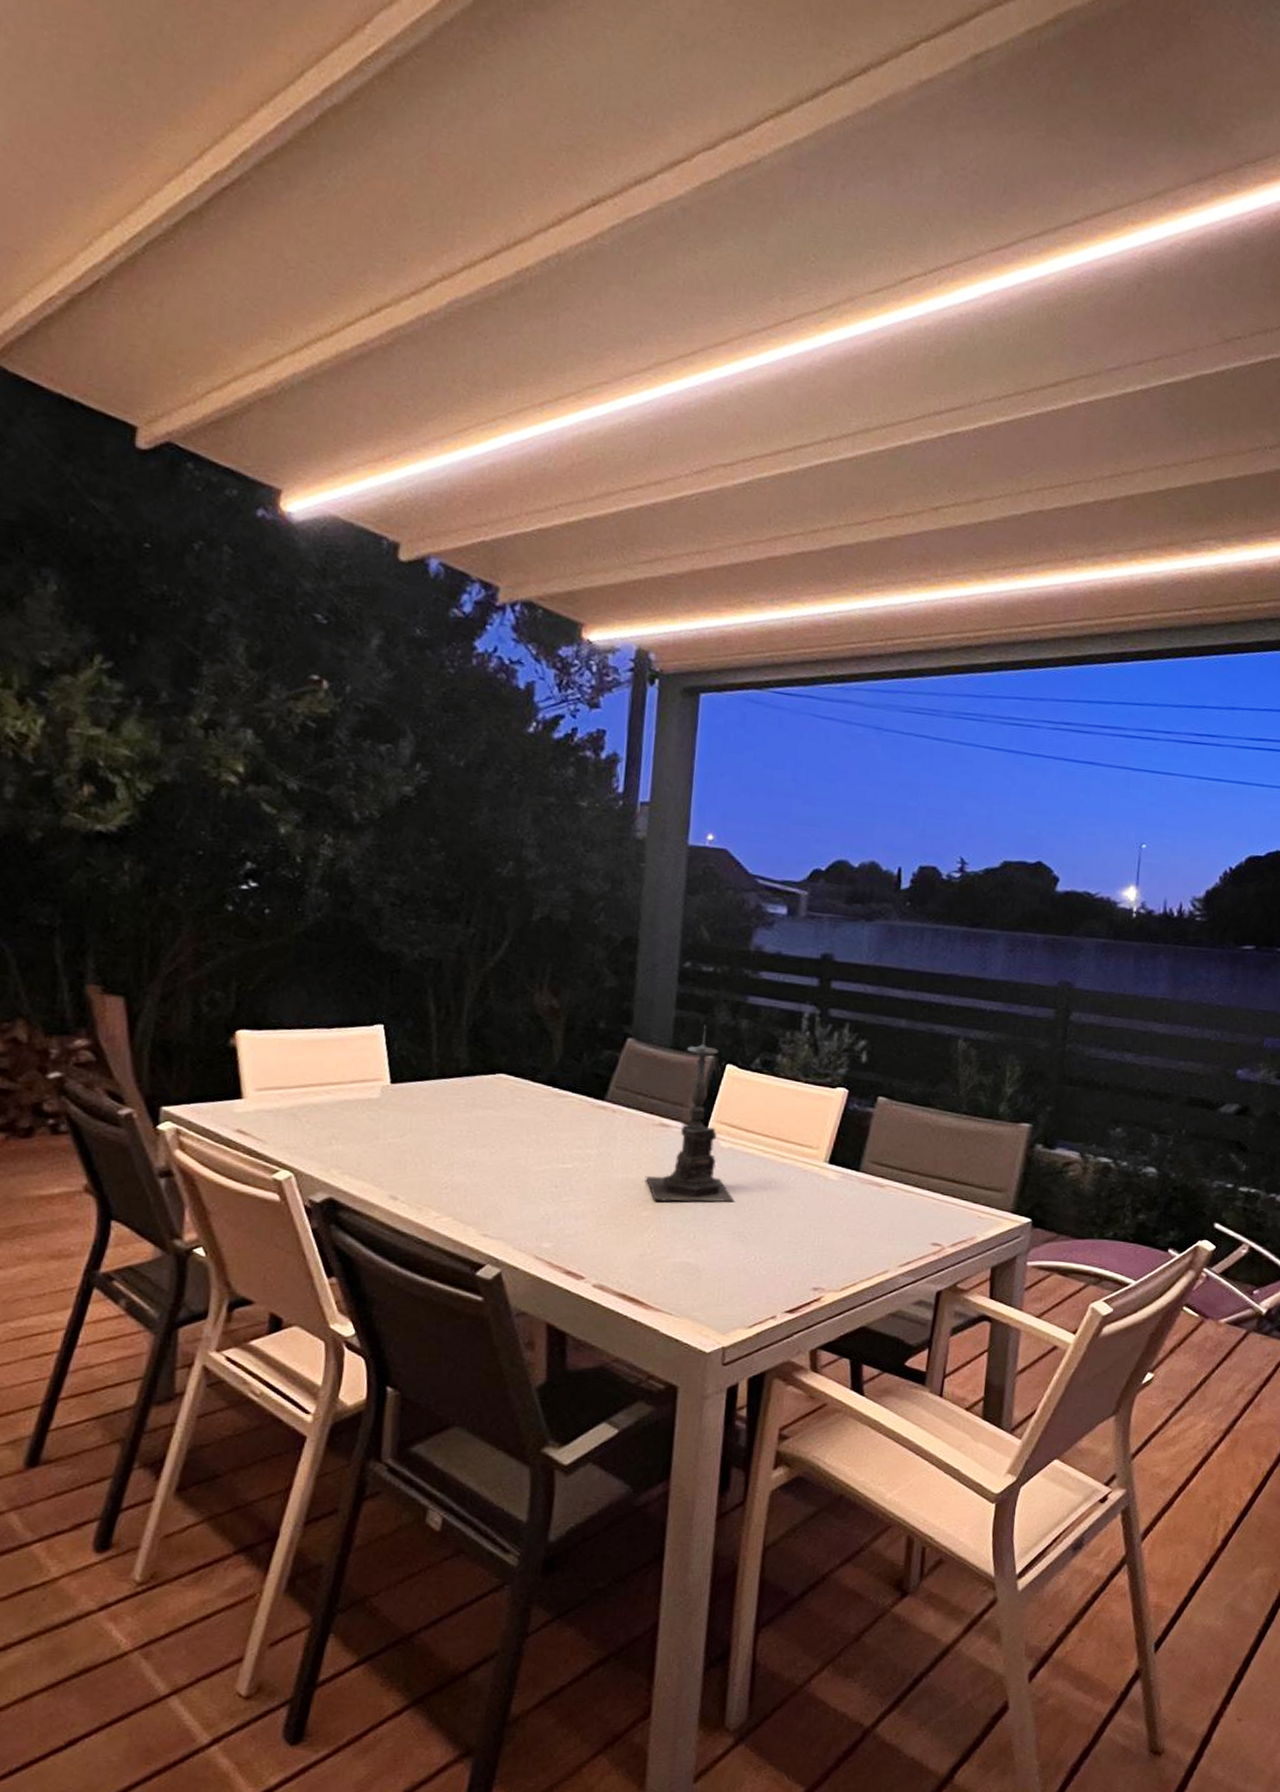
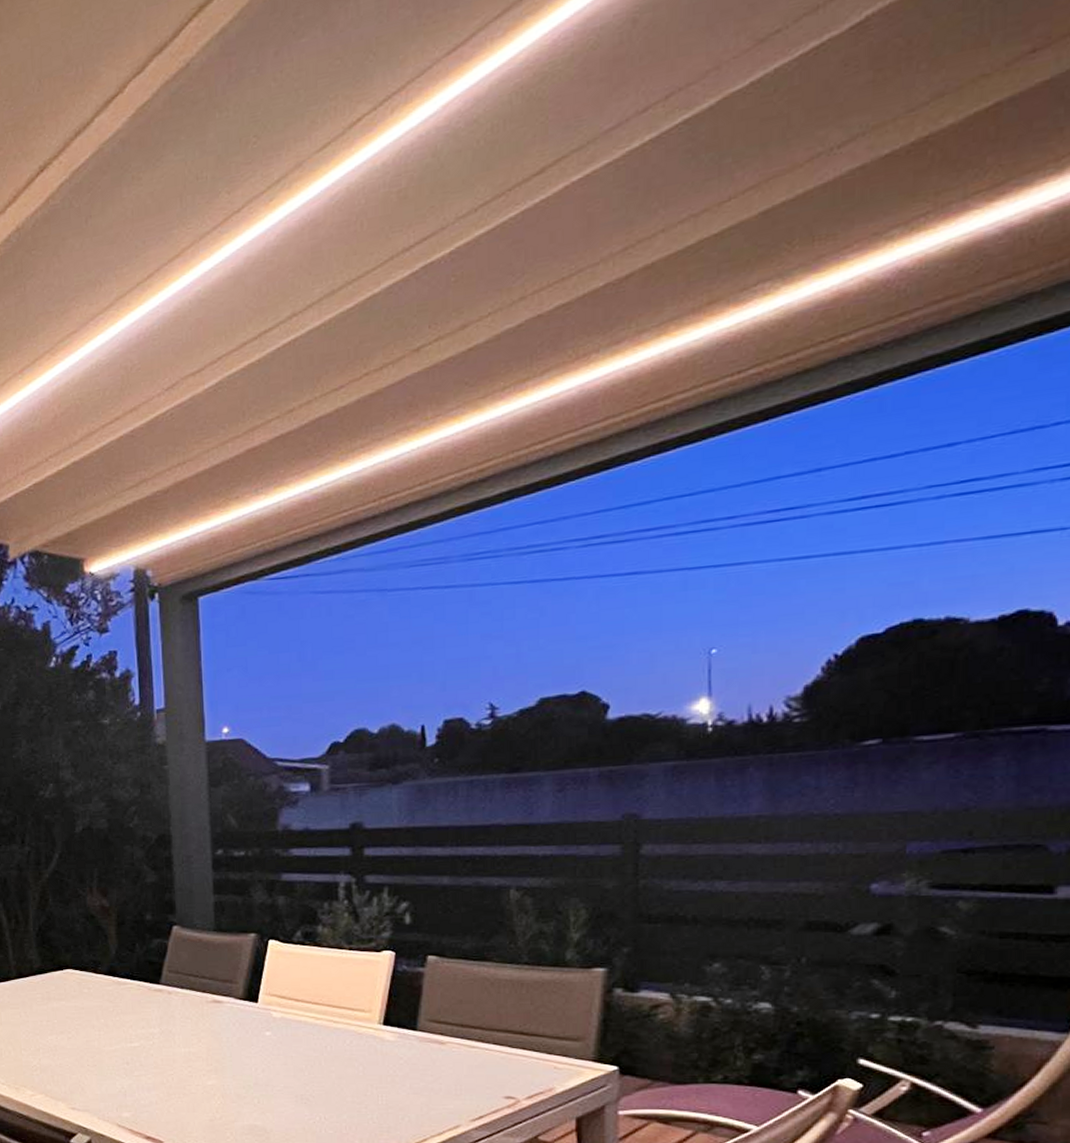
candle holder: present [645,1025,735,1203] -> none [205,906,293,1072]

